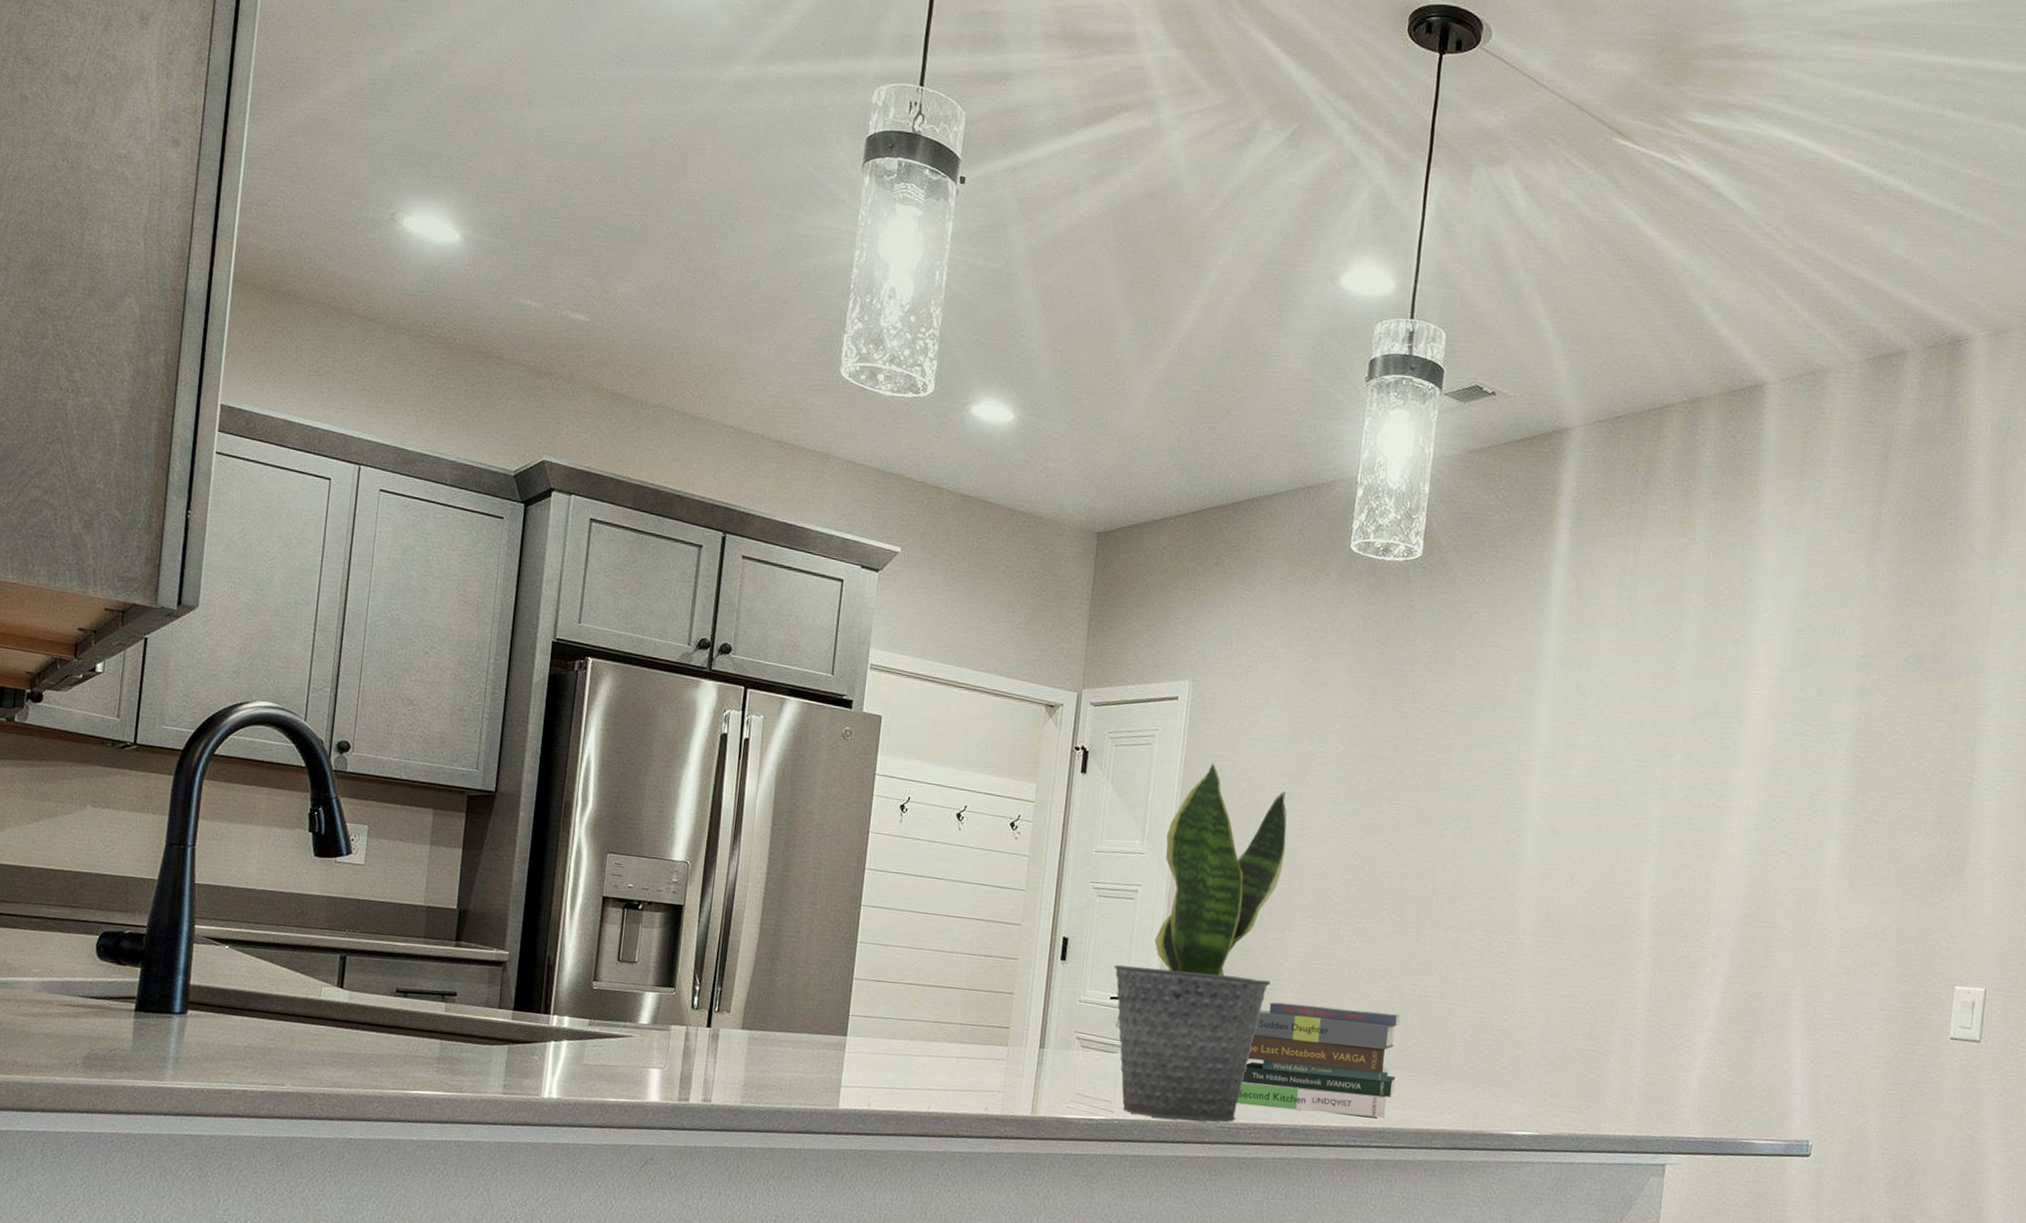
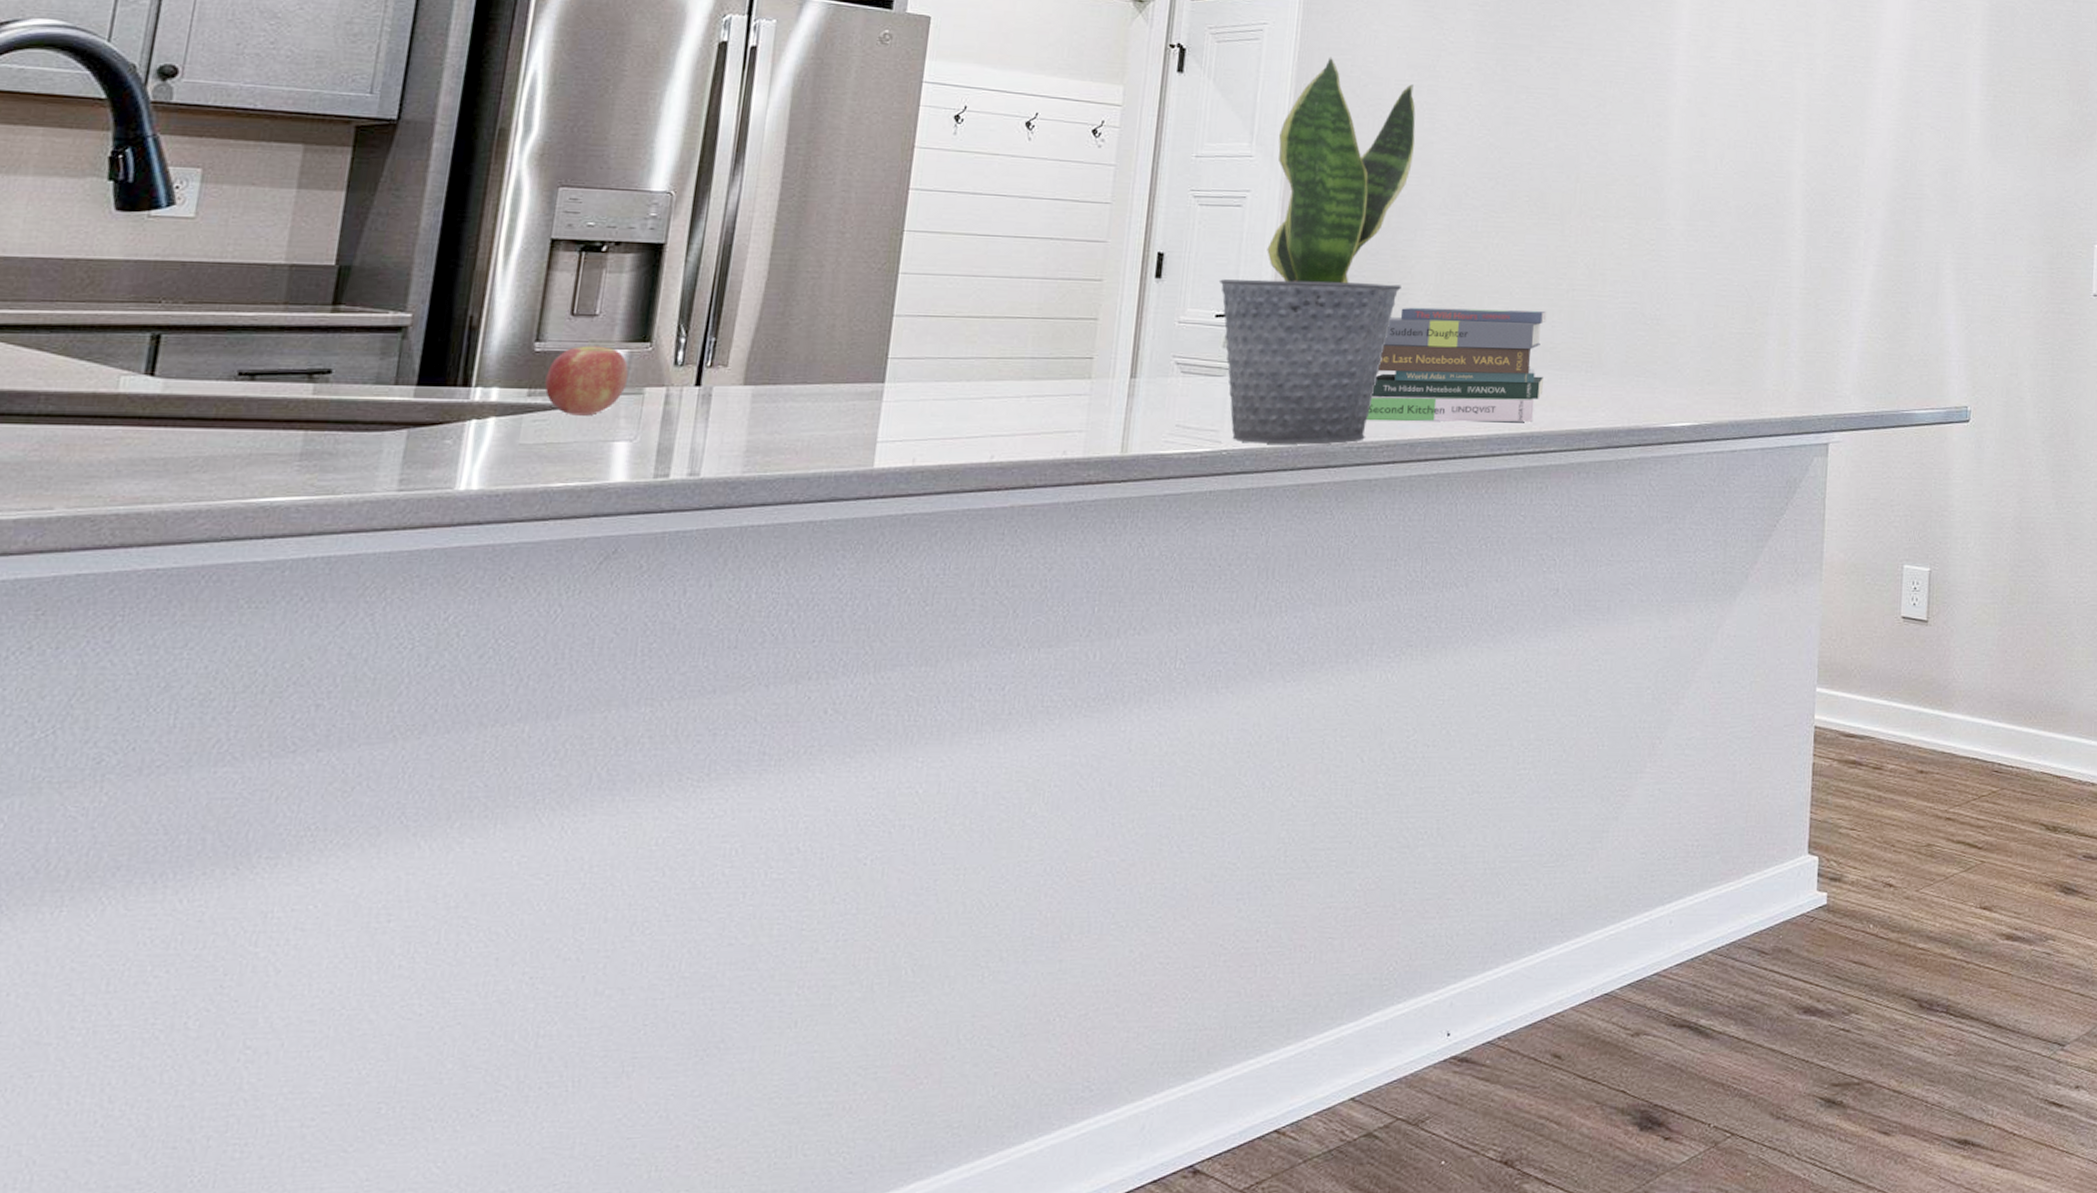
fruit: none [600,987,659,1045] -> present [544,345,629,416]

